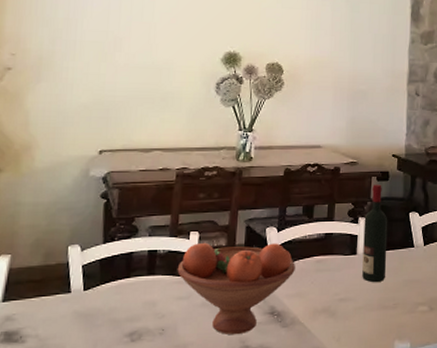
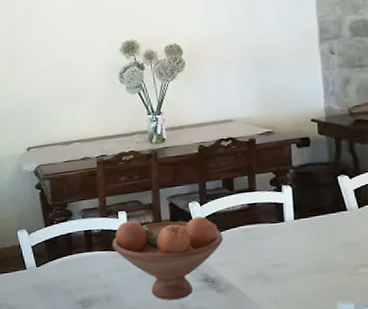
wine bottle: present [362,184,388,282] -> none [288,151,319,247]

